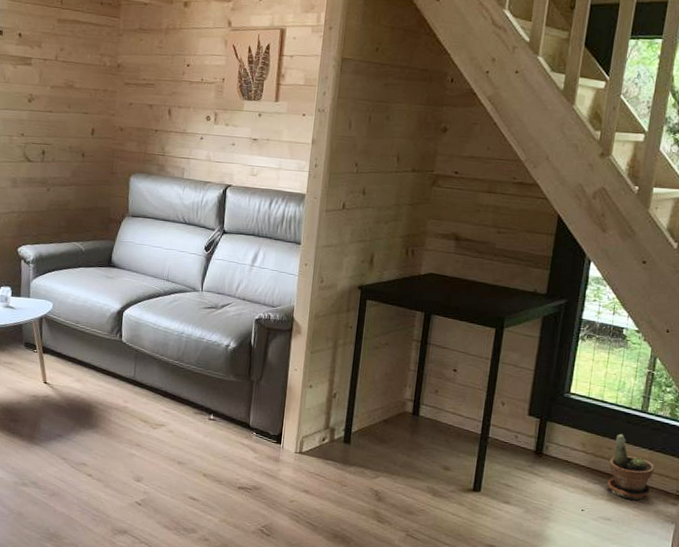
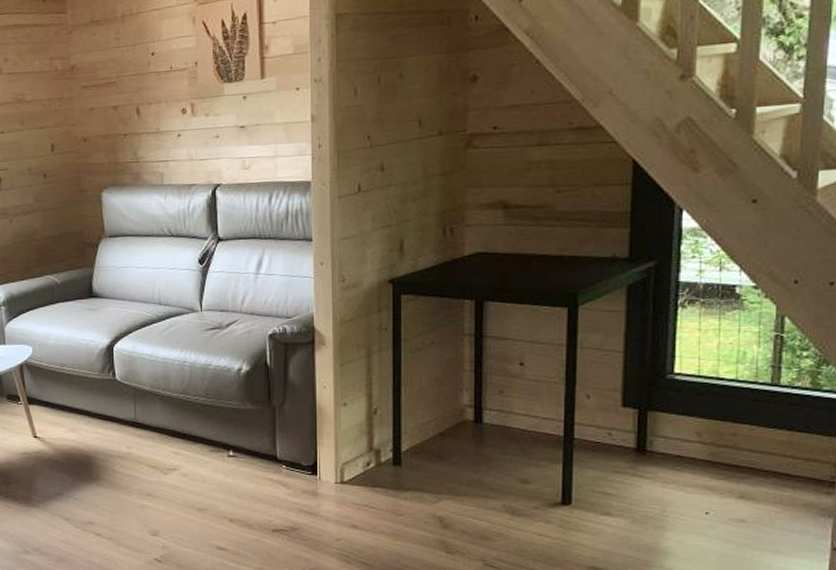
potted plant: present [607,433,655,501] -> none [736,414,798,494]

